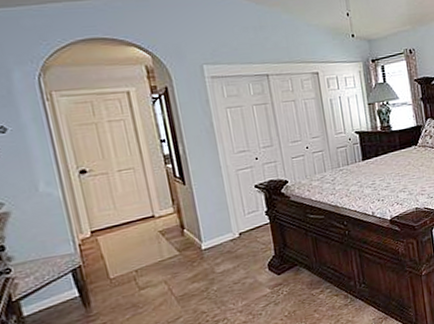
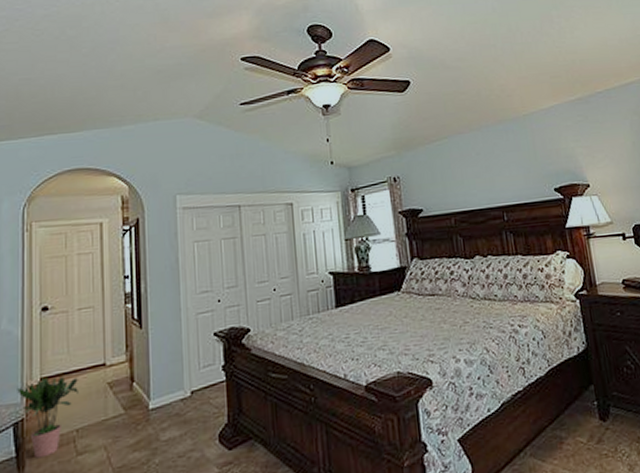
potted plant: none [68,228,132,296] -> present [17,376,78,459]

